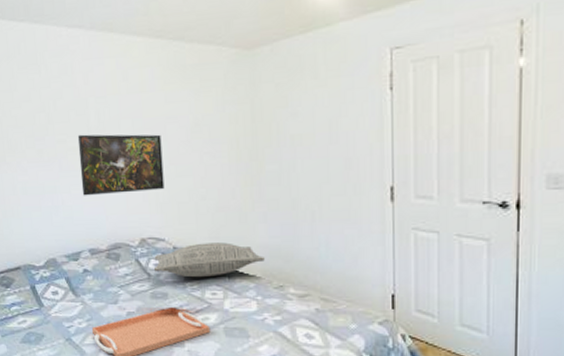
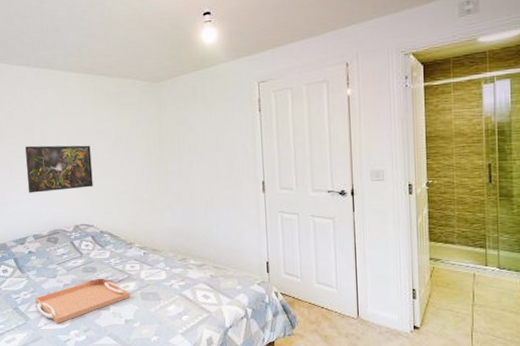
pillow: present [153,242,265,278] -> none [85,226,171,255]

